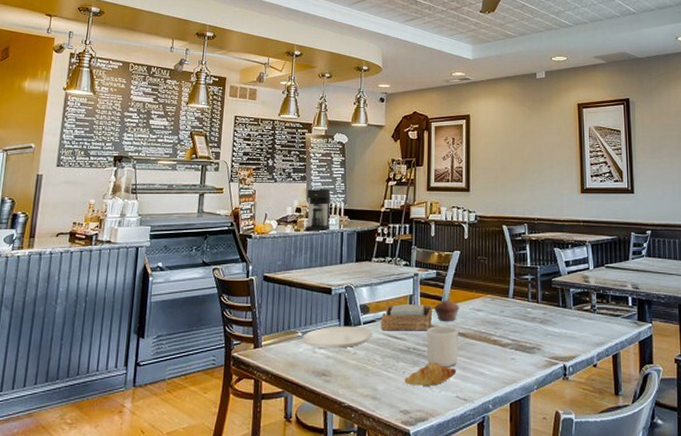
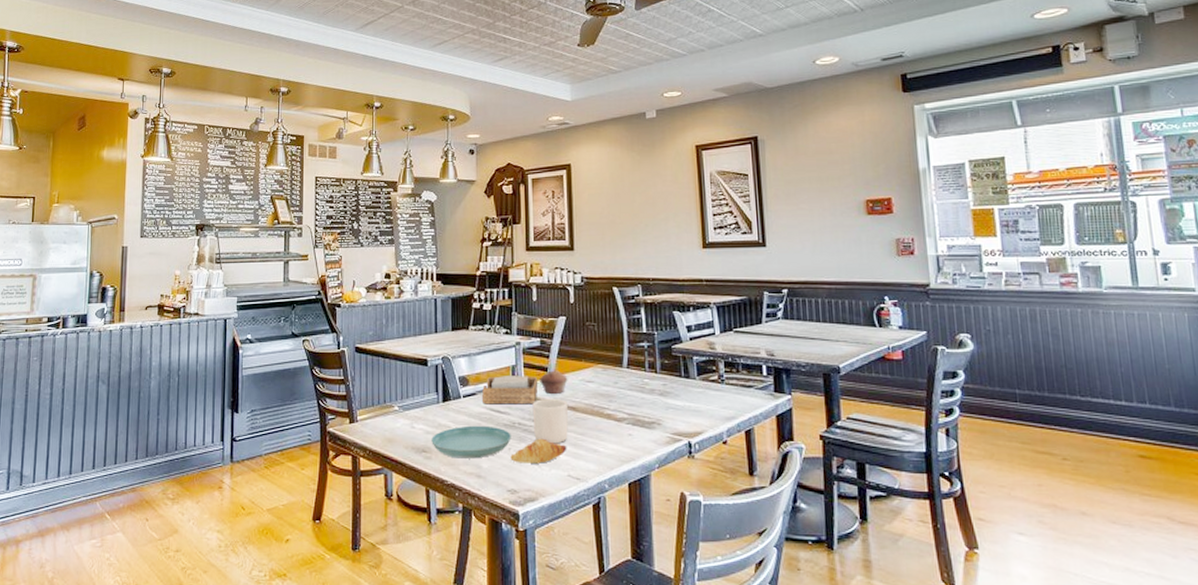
plate: present [303,326,374,349] -> none [400,399,475,424]
coffee maker: present [305,188,331,232] -> none [396,252,423,299]
saucer: none [331,350,406,382] -> present [431,425,511,459]

